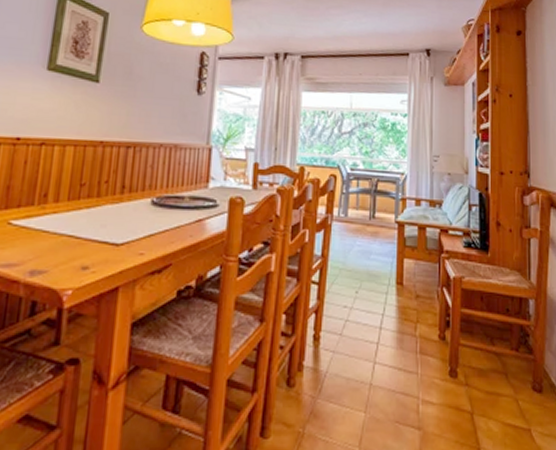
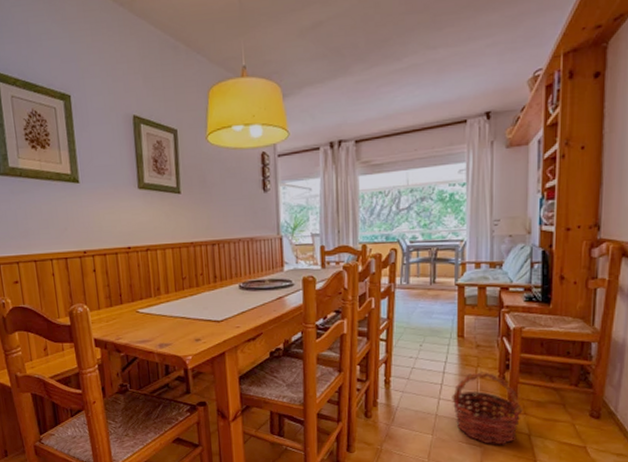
basket: none [388,329,466,427] -> present [452,372,524,445]

